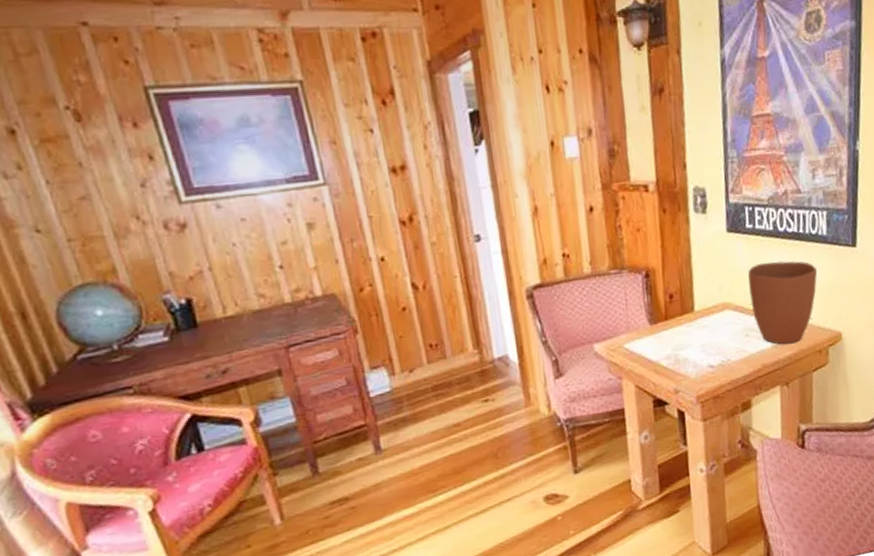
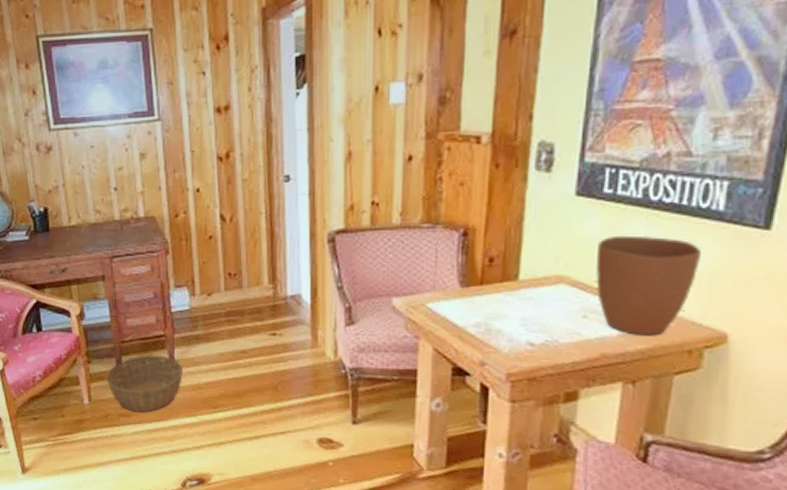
basket: none [300,447,393,520] -> present [107,355,183,413]

